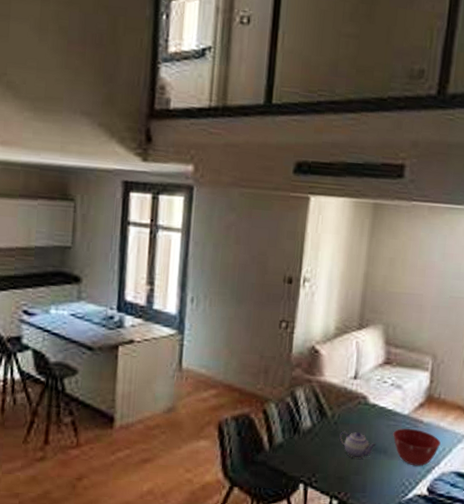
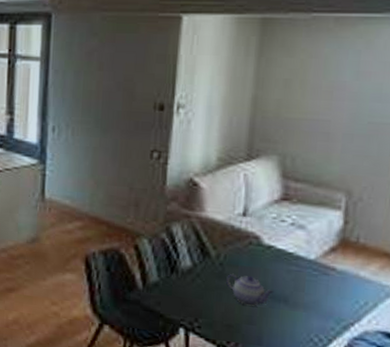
mixing bowl: present [393,428,441,466] -> none [295,275,361,321]

